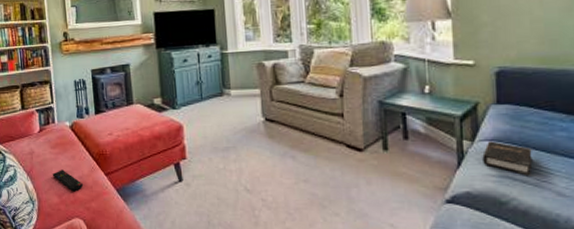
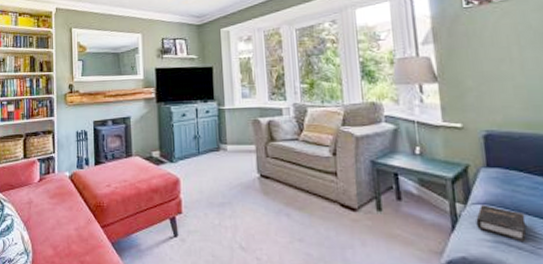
remote control: present [52,170,84,192] -> none [49,221,80,244]

